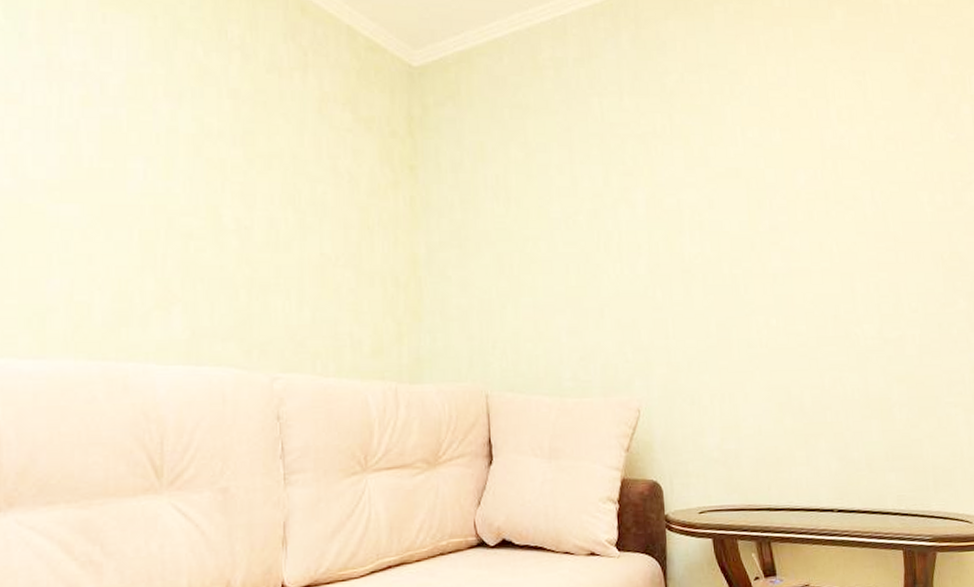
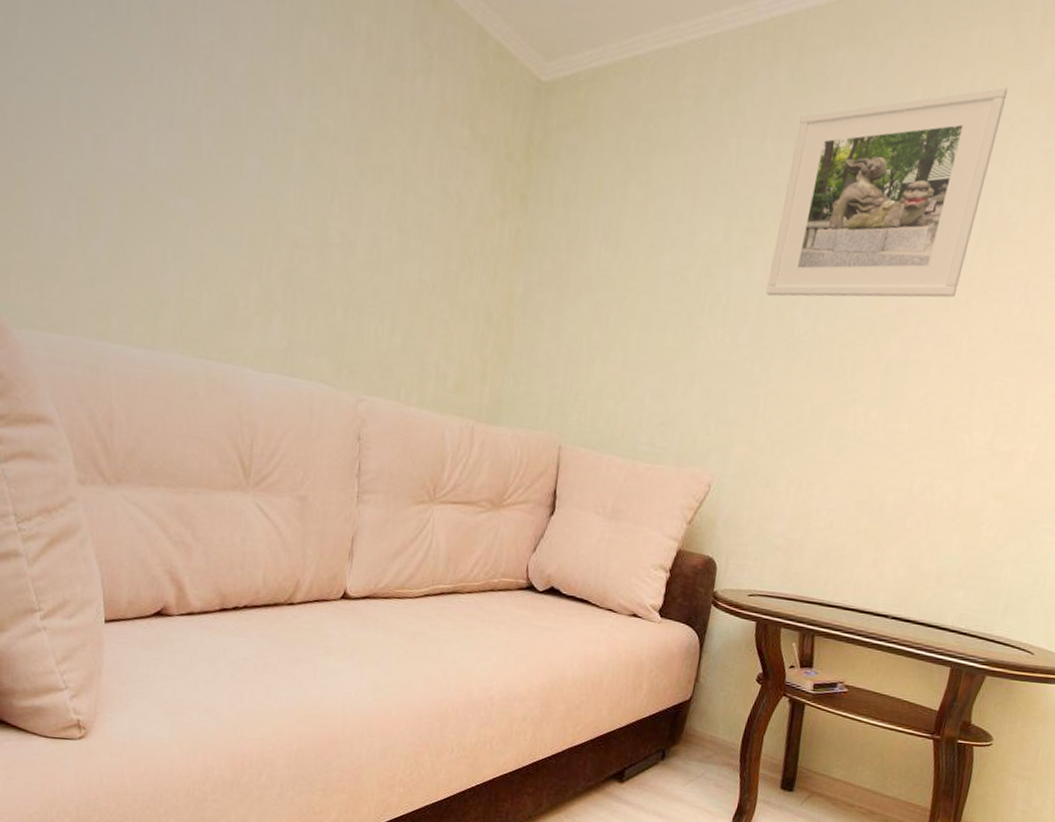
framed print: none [649,37,816,228] -> present [766,86,1008,298]

